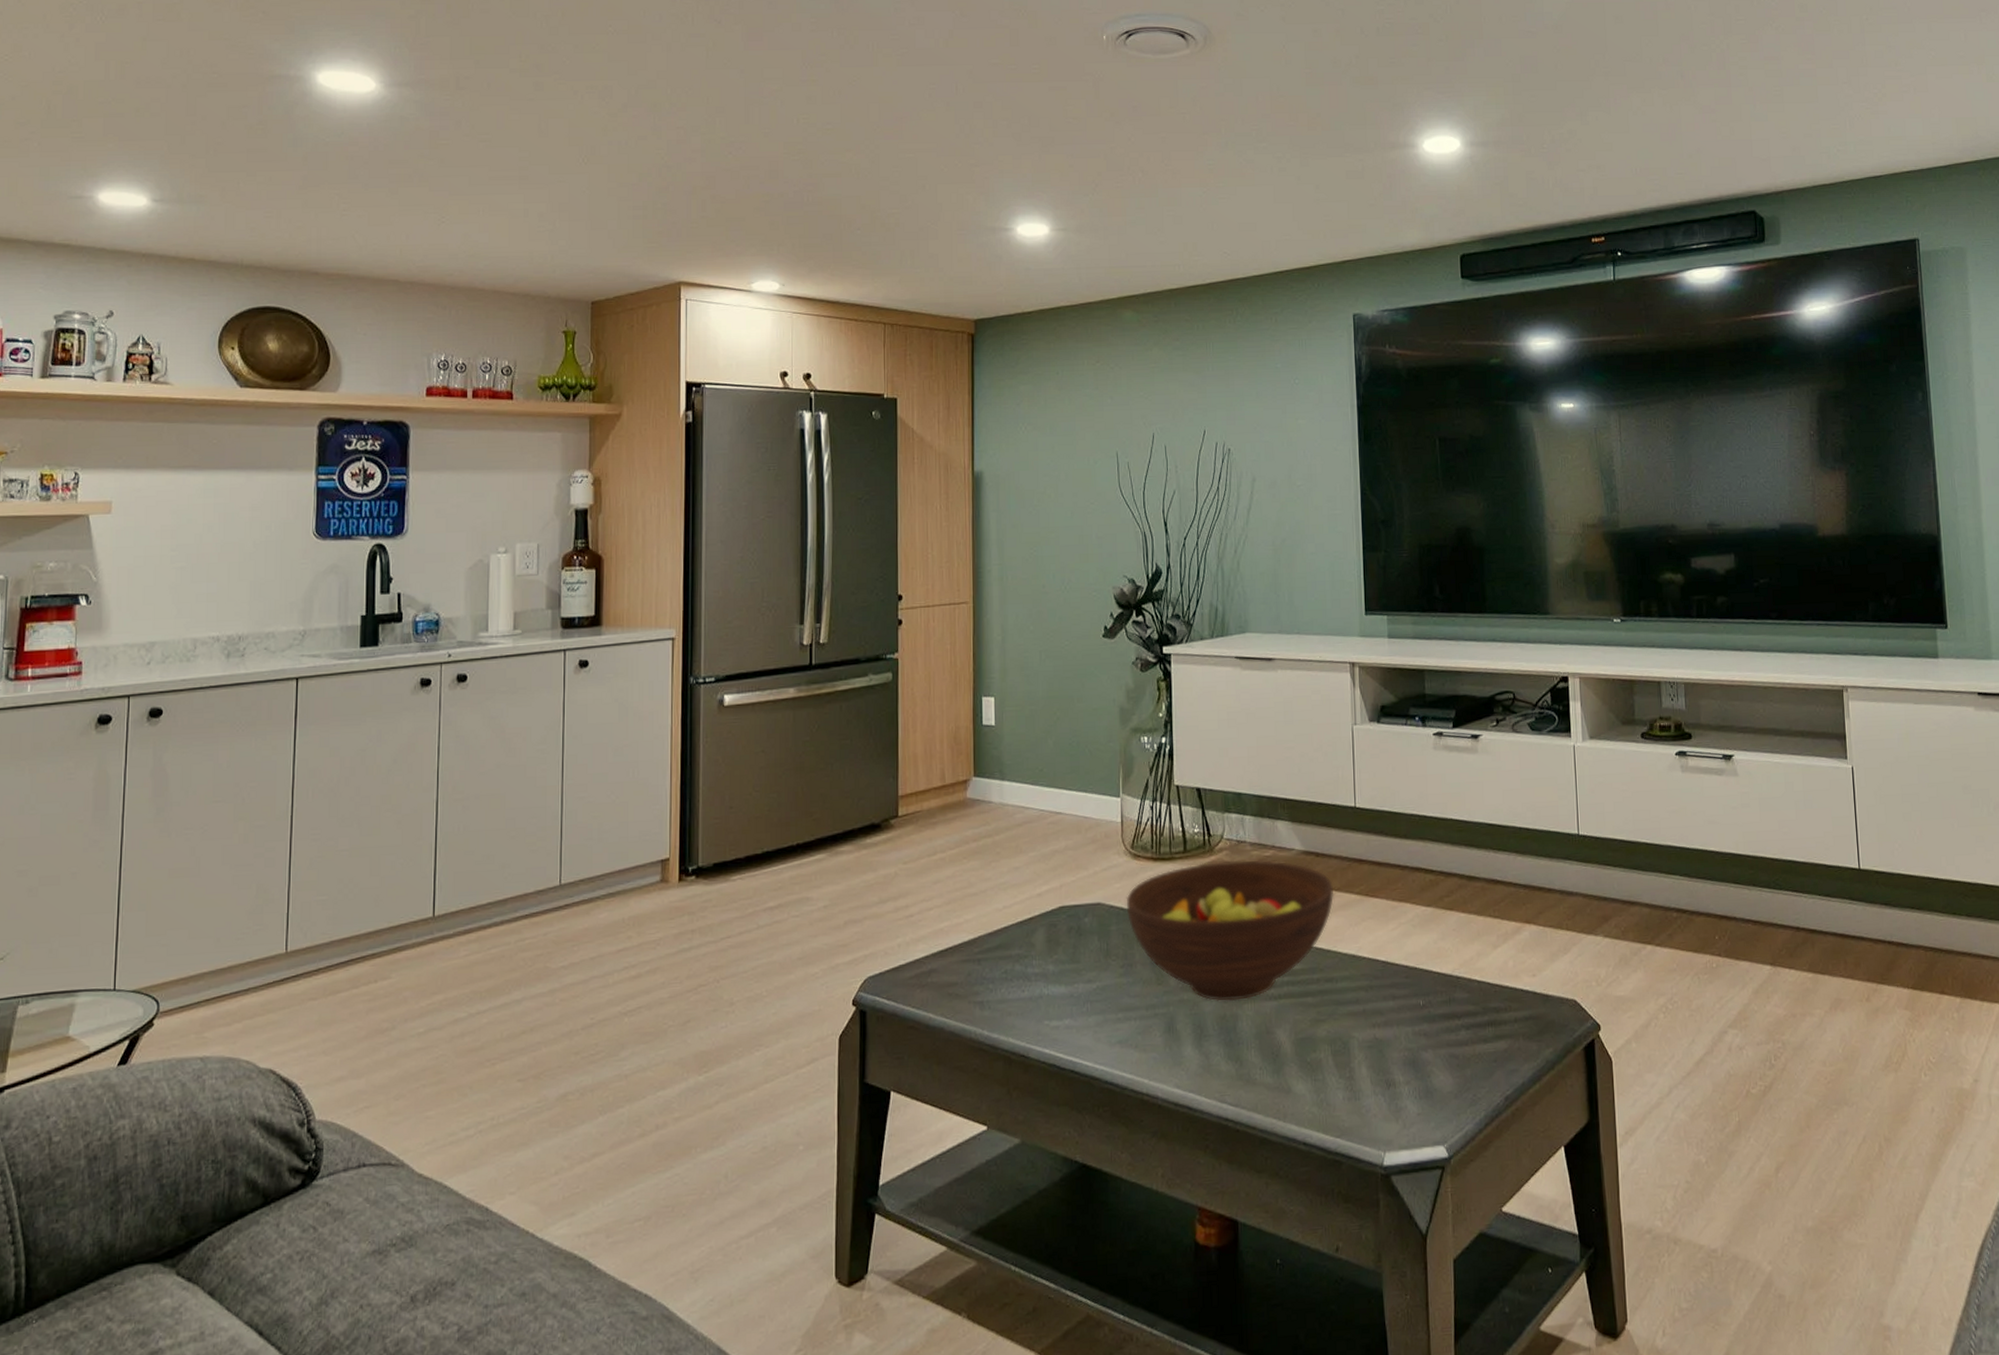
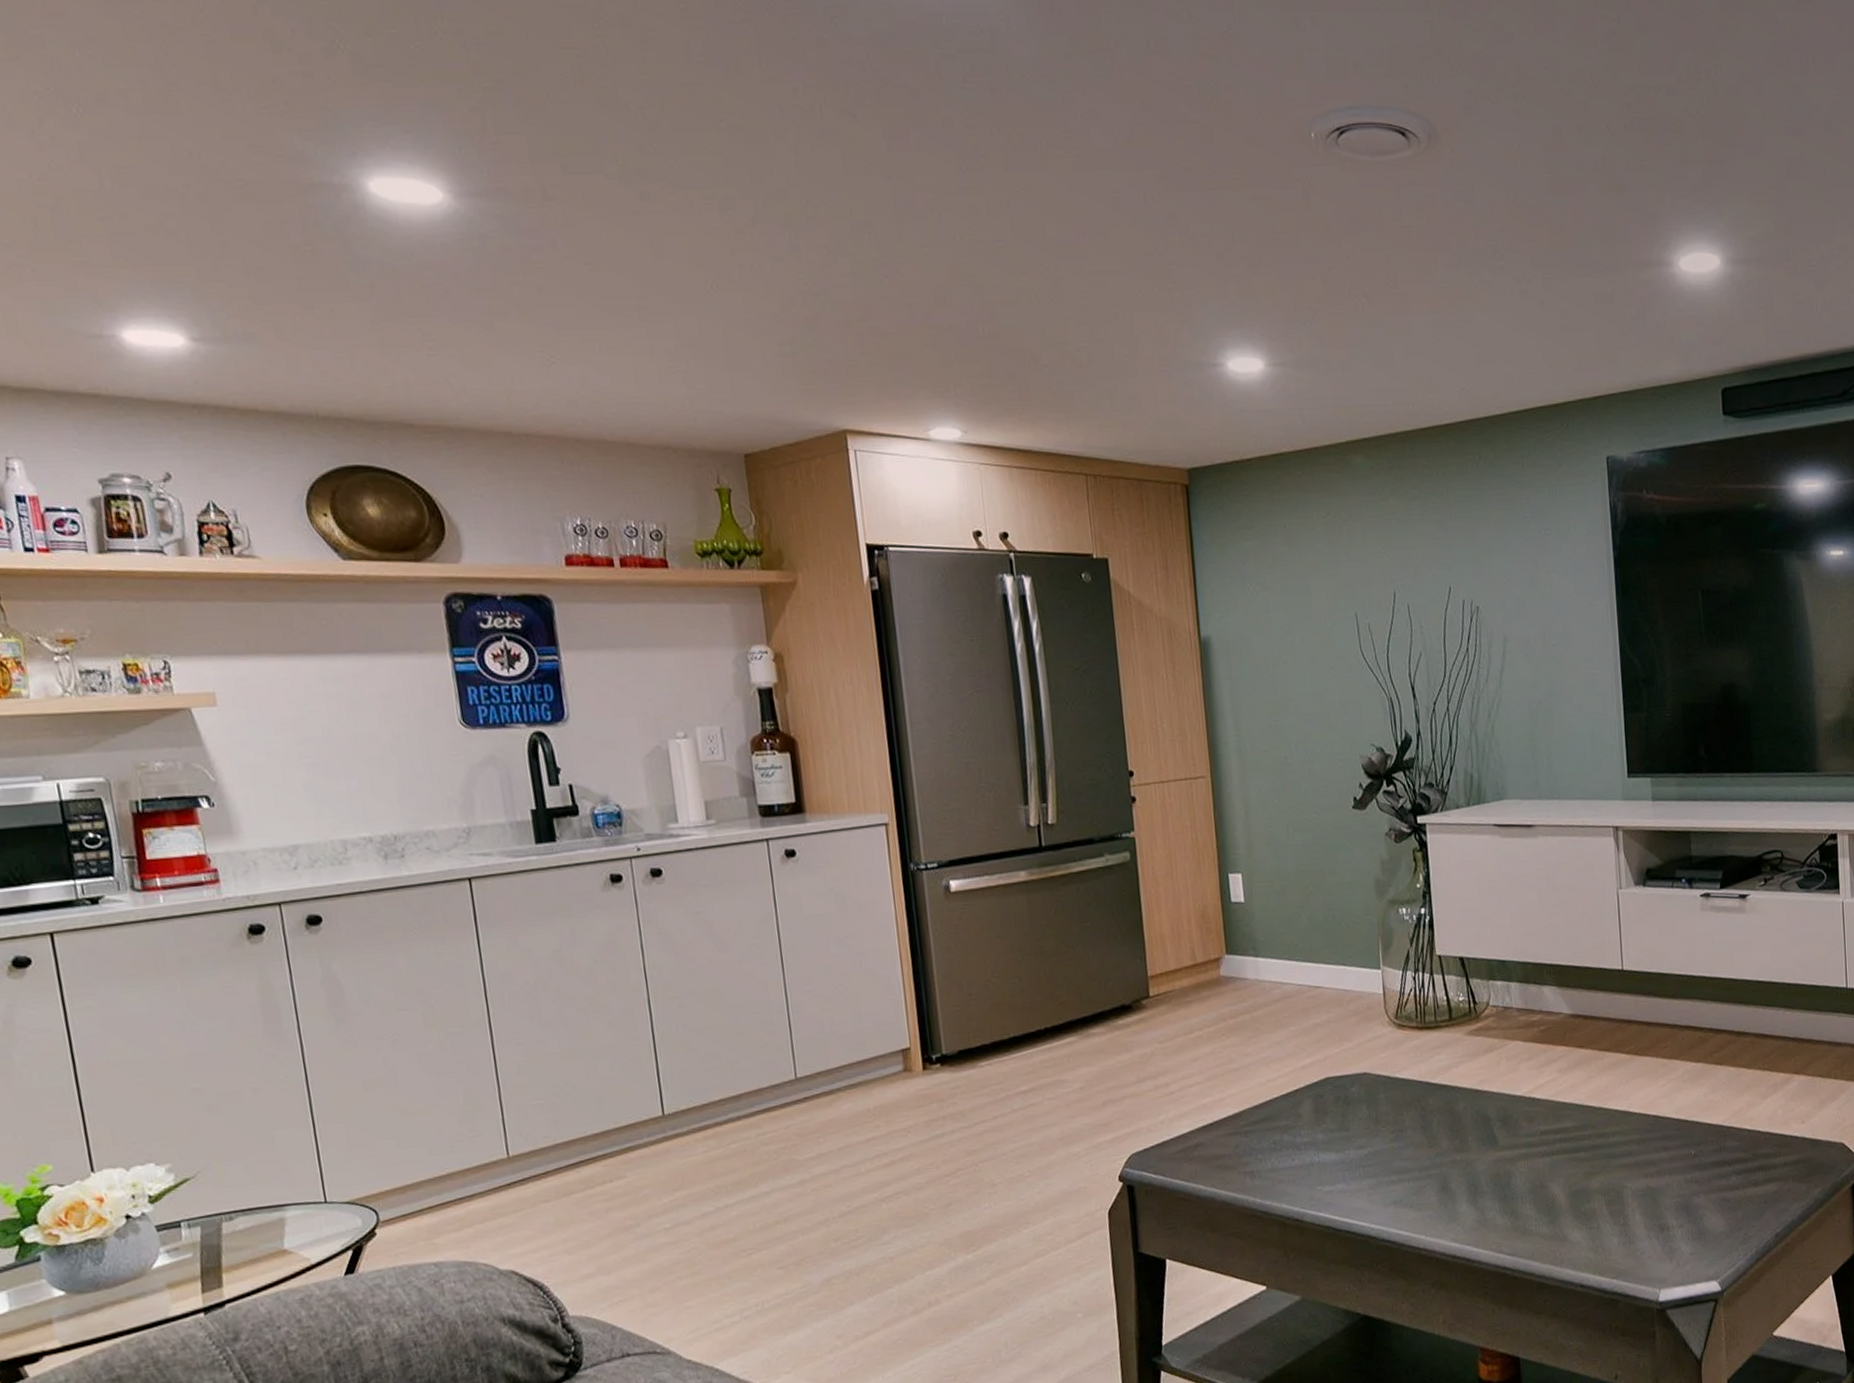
fruit bowl: present [1126,860,1335,1002] -> none [1392,1025,1604,1161]

